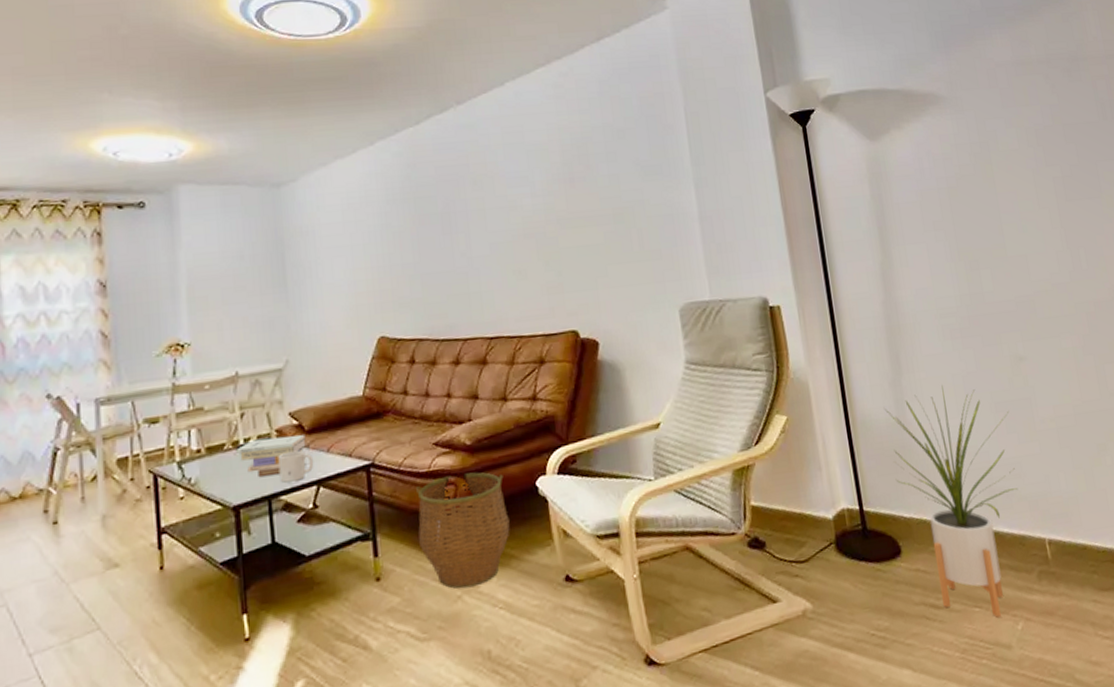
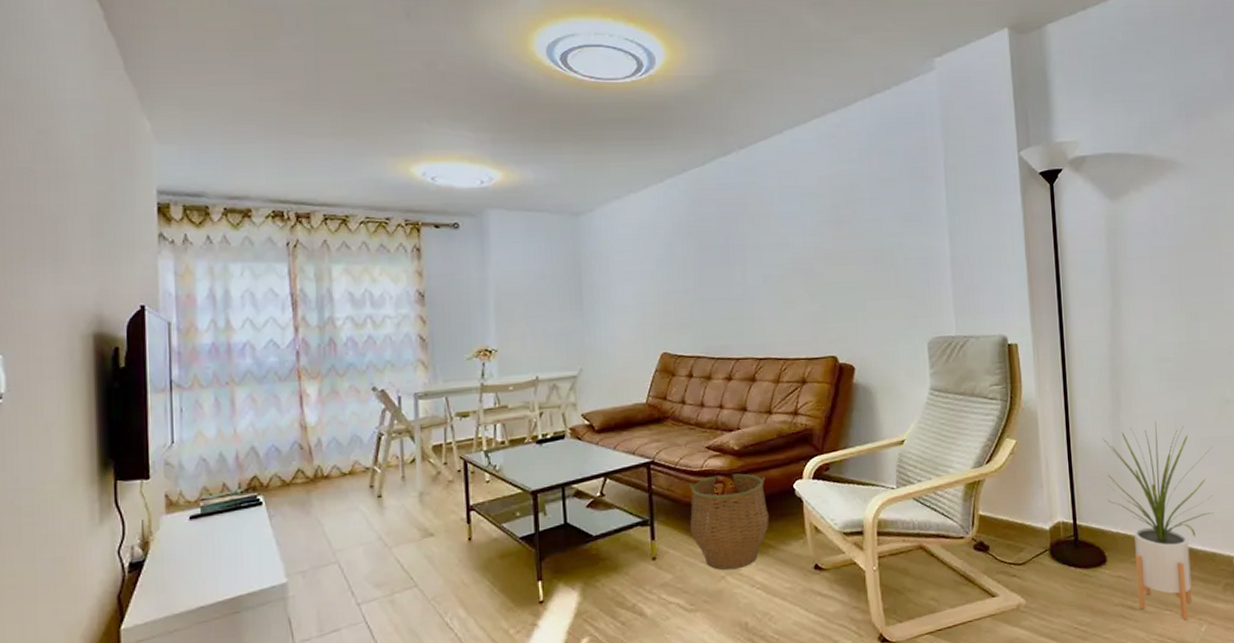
books: present [236,435,306,478] -> none [535,433,596,468]
mug: present [278,450,314,483] -> none [571,446,602,473]

